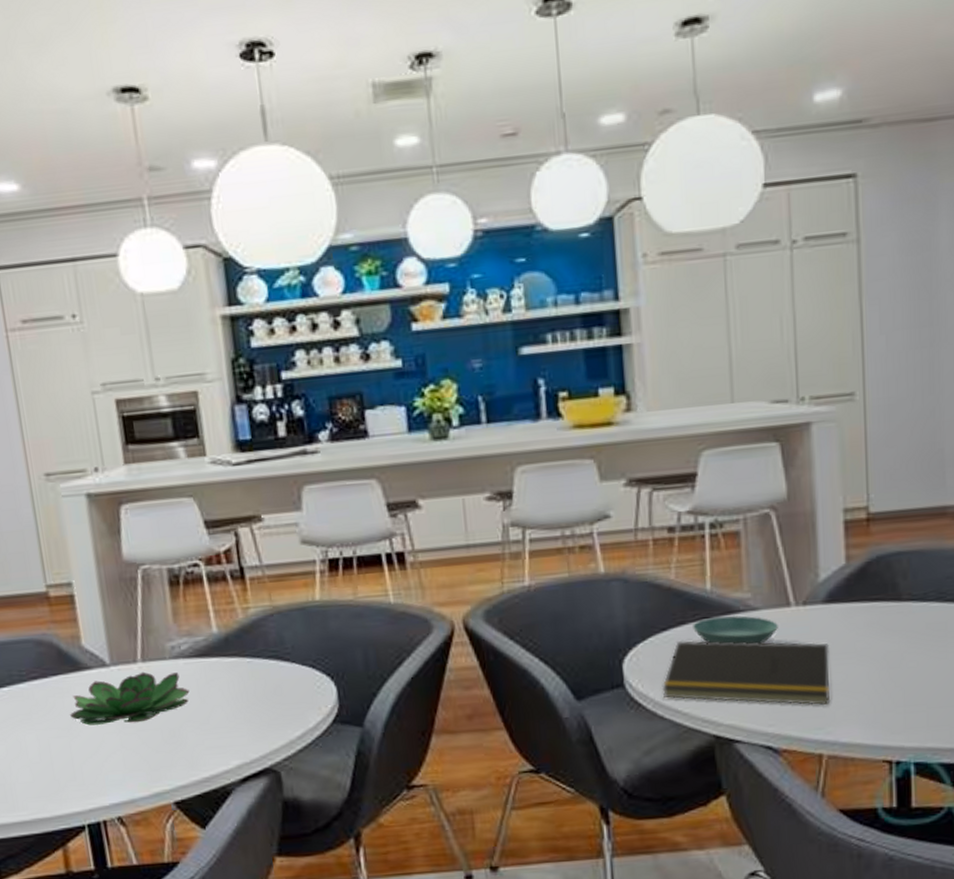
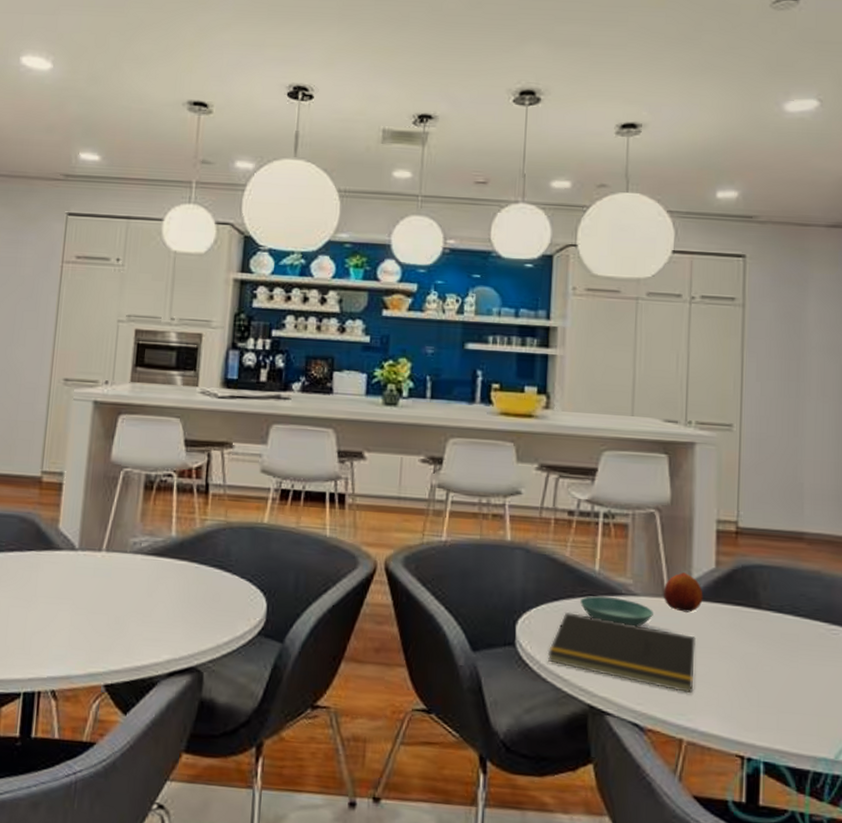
succulent plant: present [70,671,190,726] -> none [33,560,140,606]
fruit: none [787,575,834,619] -> present [663,572,703,613]

